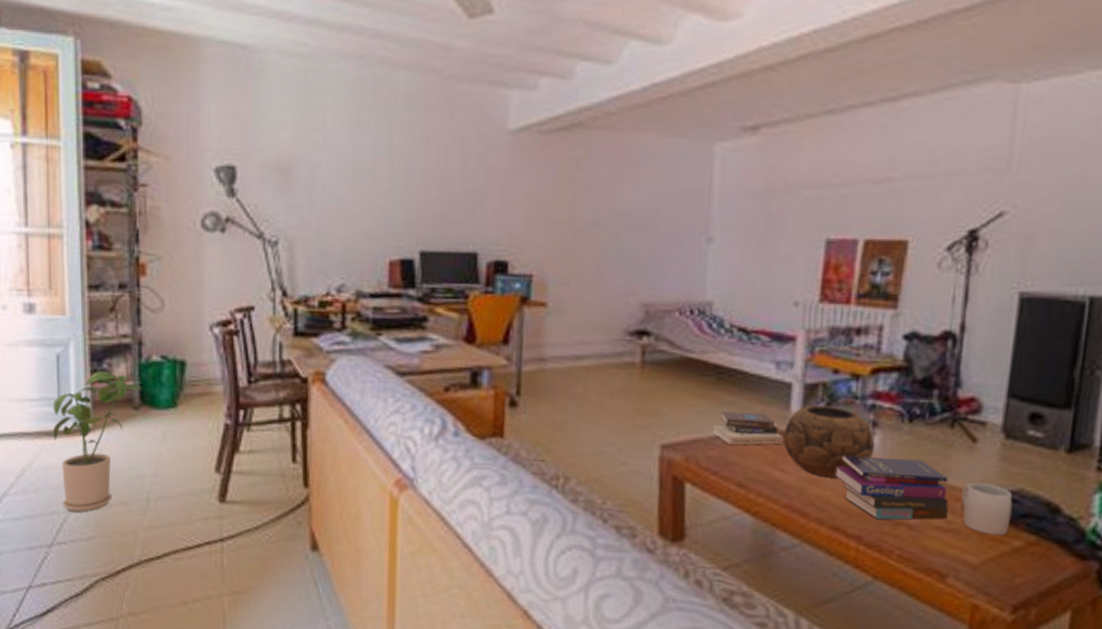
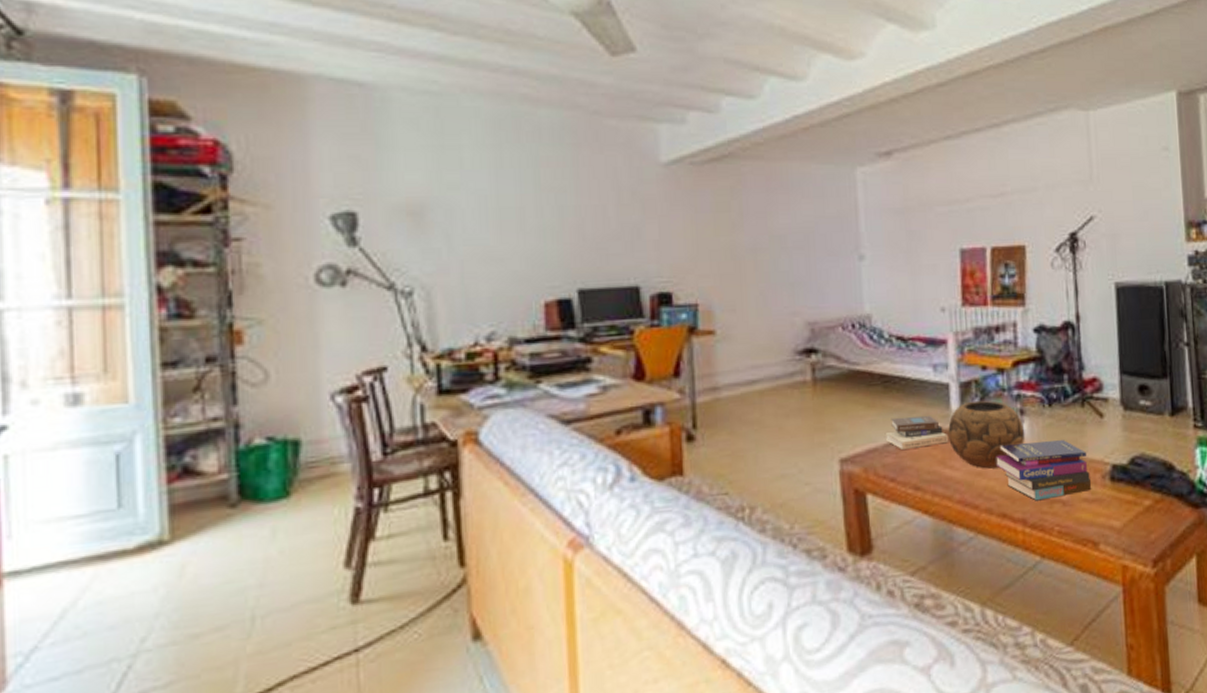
house plant: present [53,371,143,513] -> none [110,466,242,654]
mug: present [961,482,1013,536] -> none [1099,452,1140,499]

